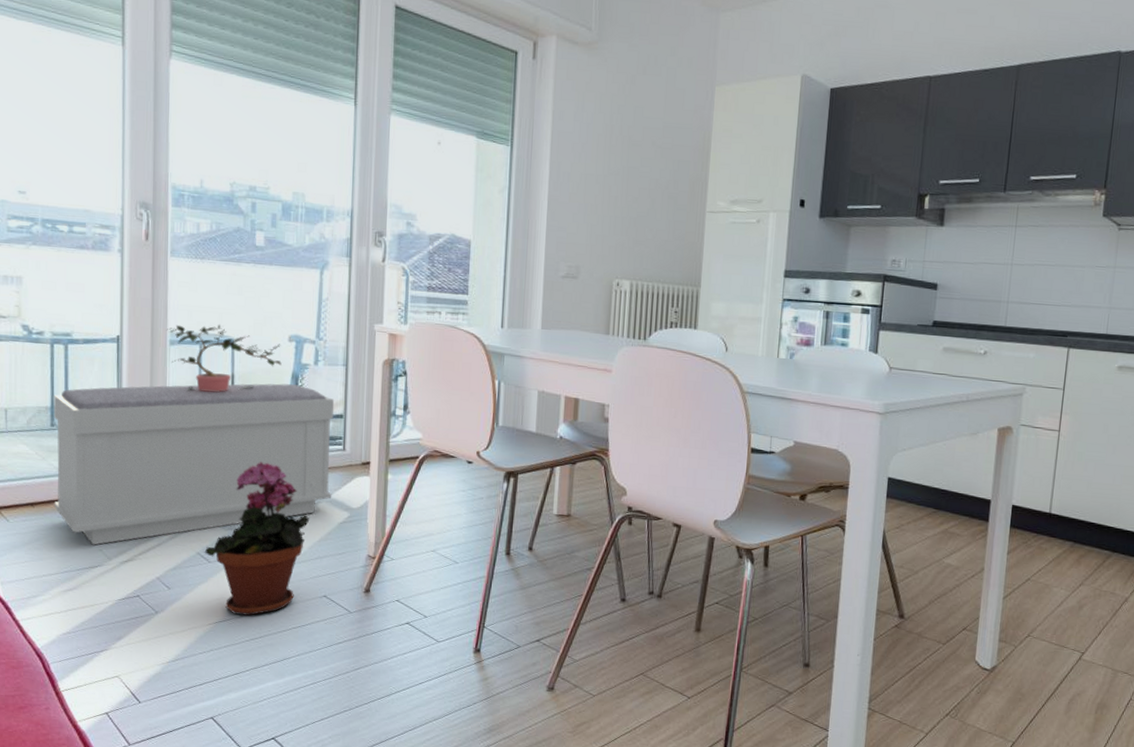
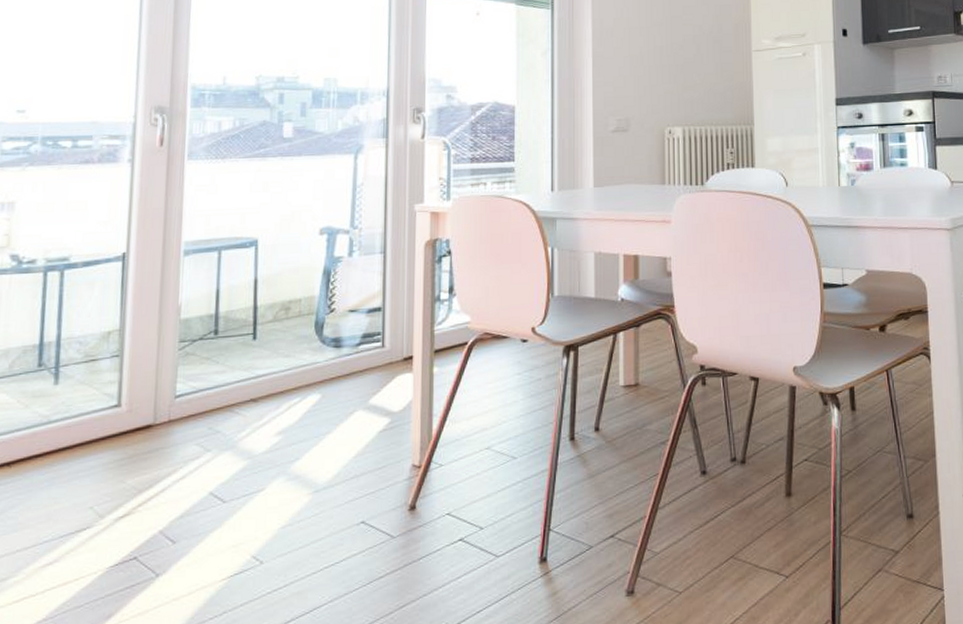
bench: present [53,383,335,545] -> none [36,281,372,503]
potted plant: present [166,324,282,392] -> none [180,226,312,304]
potted plant: present [204,462,310,616] -> none [218,373,344,562]

